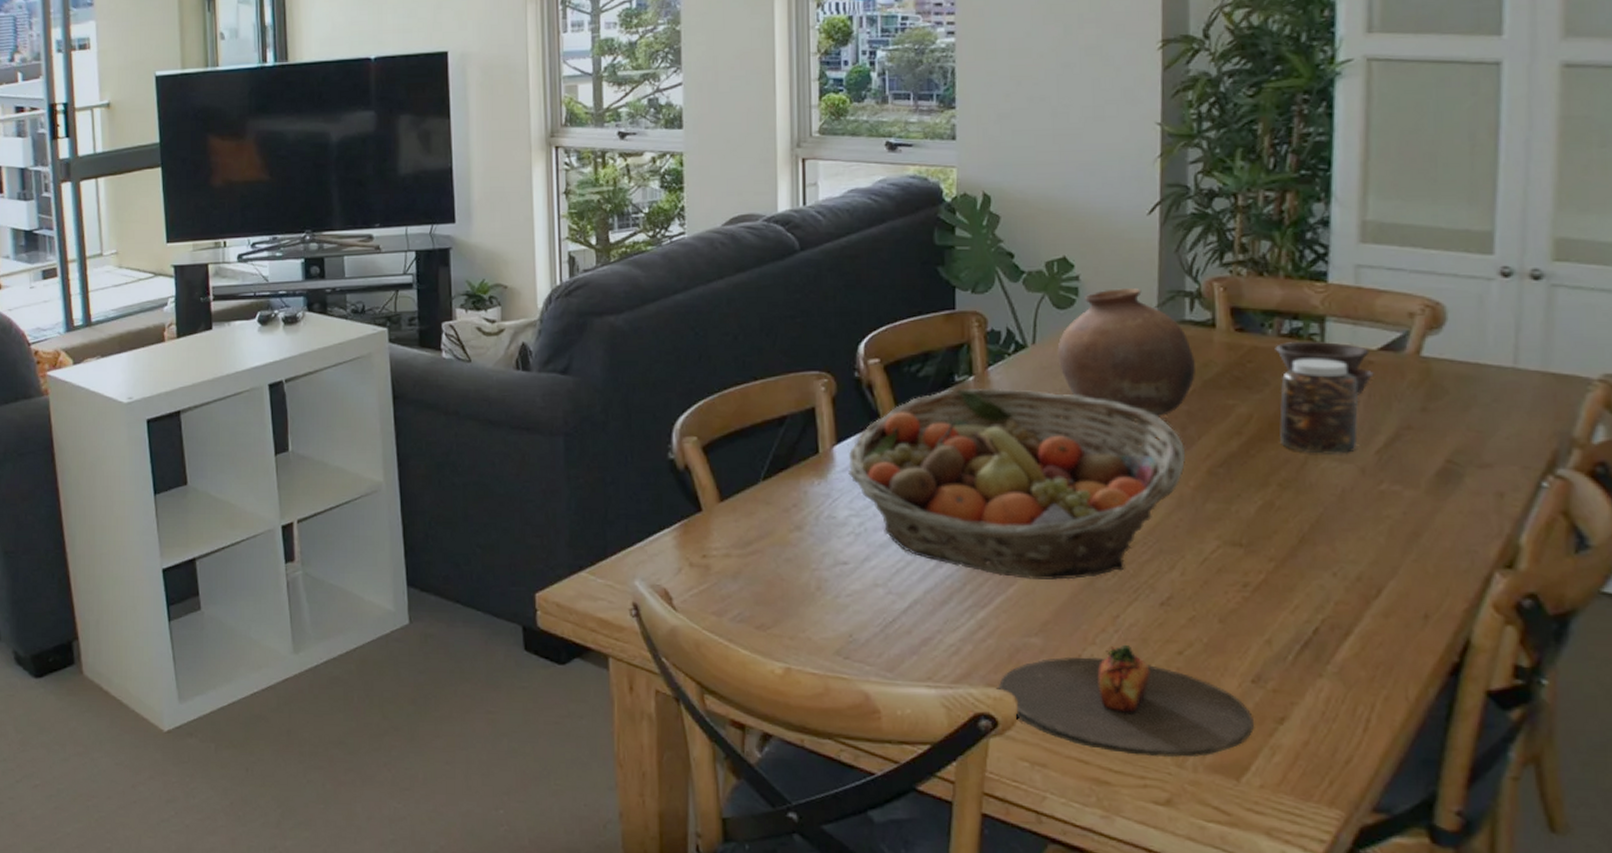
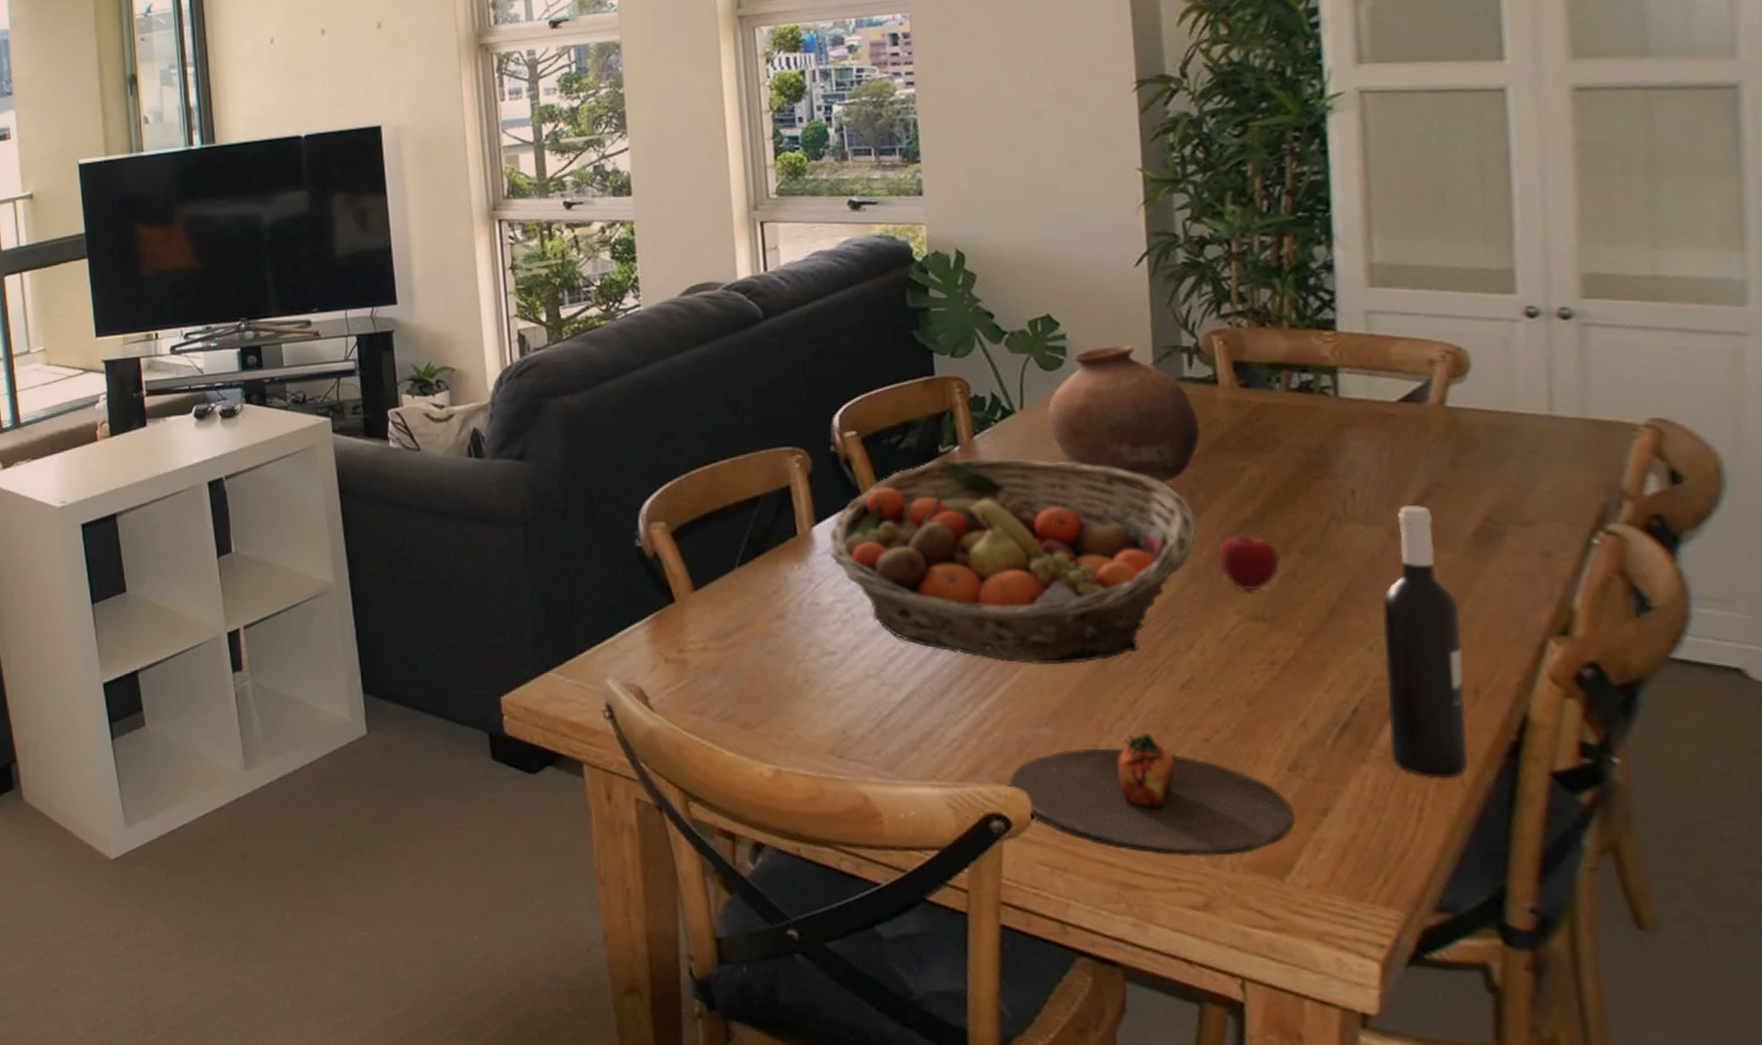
apple: none [1203,466,1259,519] -> present [1217,534,1280,592]
bowl: present [1275,342,1374,395] -> none [1284,395,1396,451]
jar: present [1280,359,1358,454] -> none [1294,413,1384,517]
wine bottle: none [1344,446,1418,694] -> present [1382,505,1468,779]

